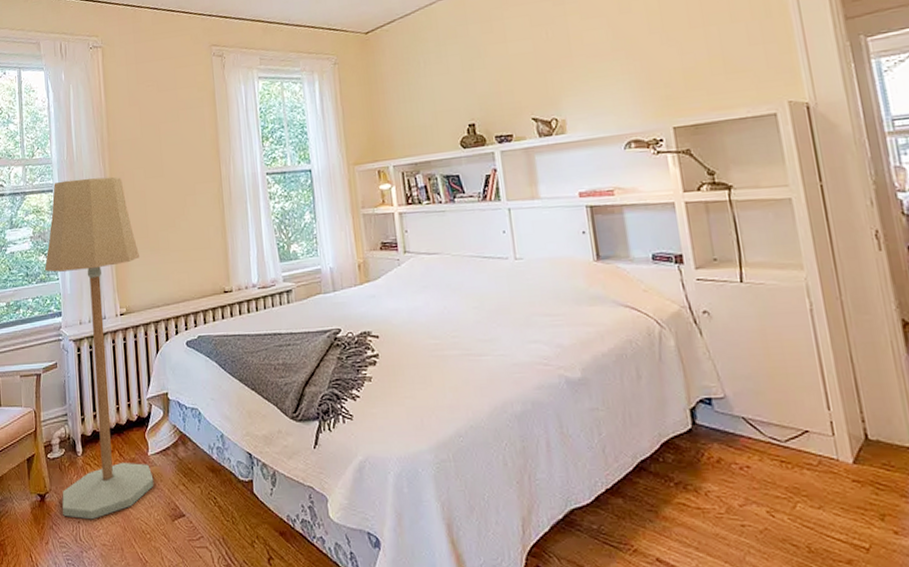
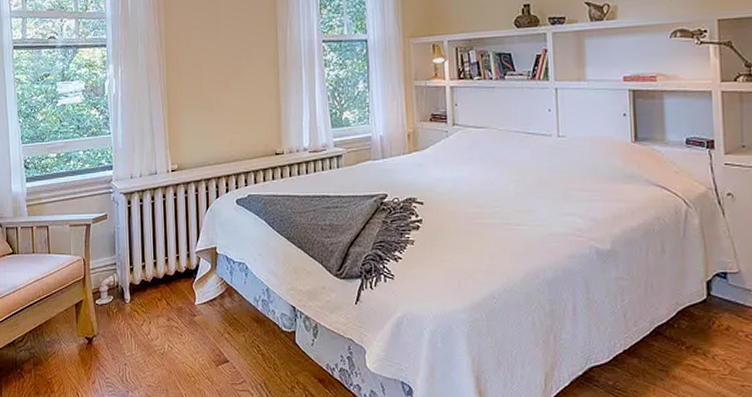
floor lamp: present [44,176,154,520] -> none [96,35,200,363]

